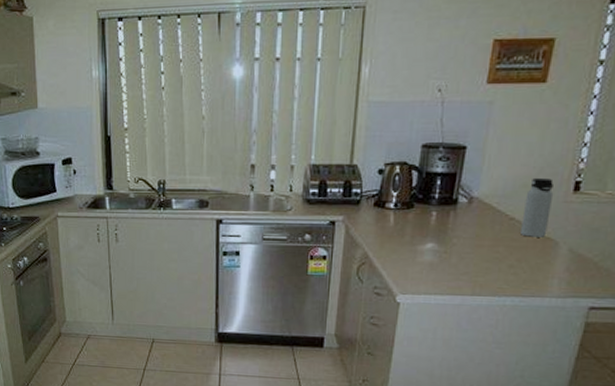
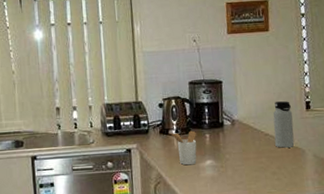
utensil holder: none [387,206,420,247] -> present [170,130,197,166]

